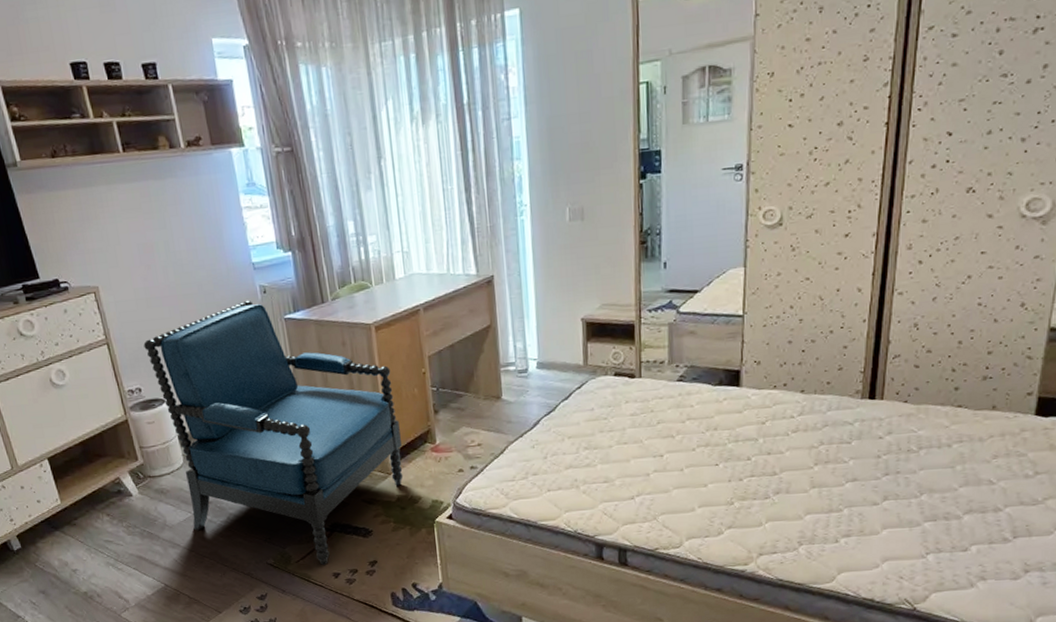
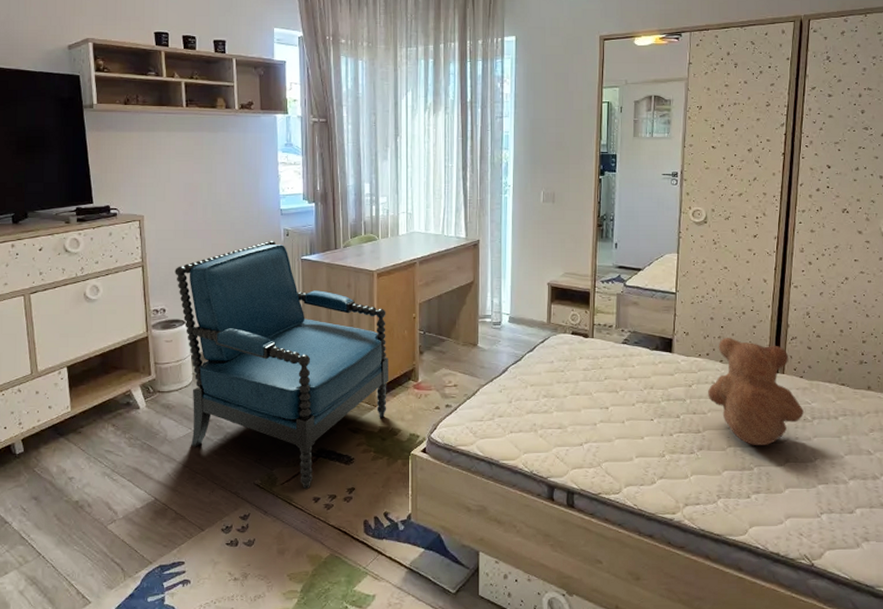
teddy bear: none [786,363,907,484] -> present [708,338,804,445]

